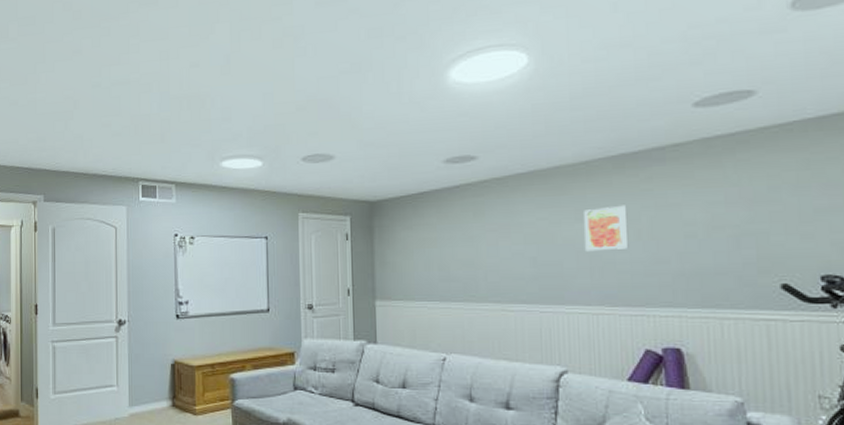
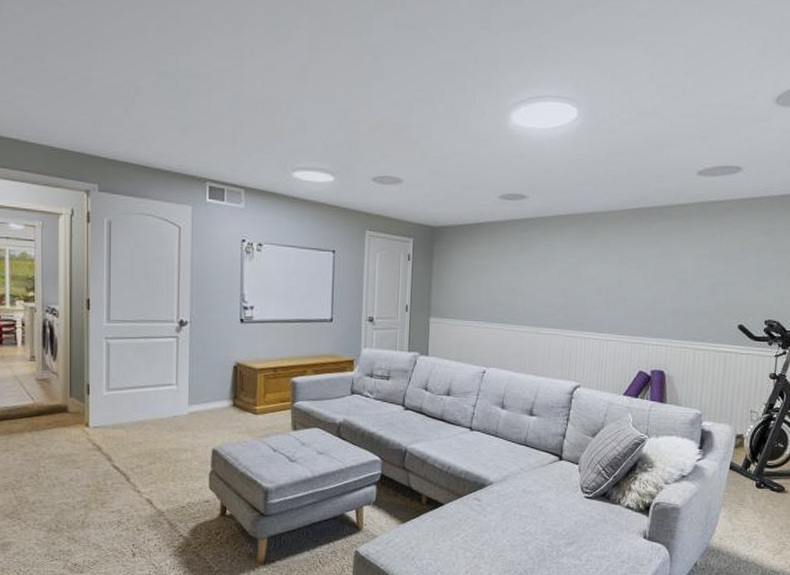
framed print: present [584,205,629,252] -> none [605,251,640,288]

